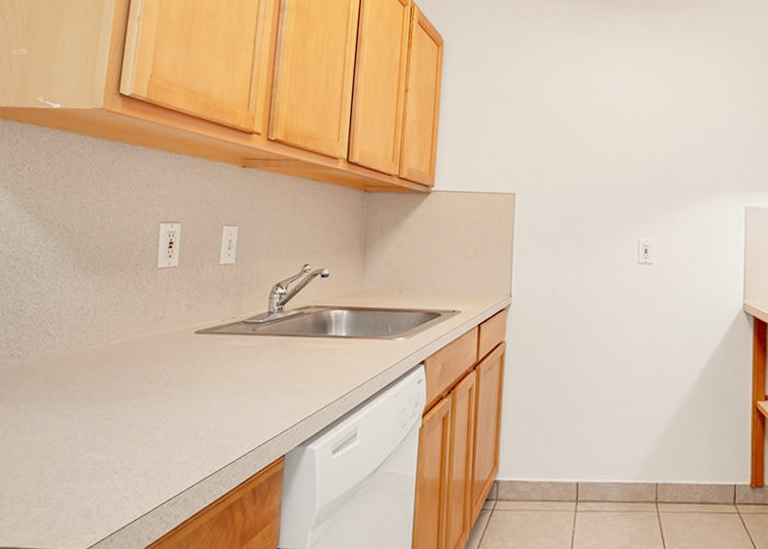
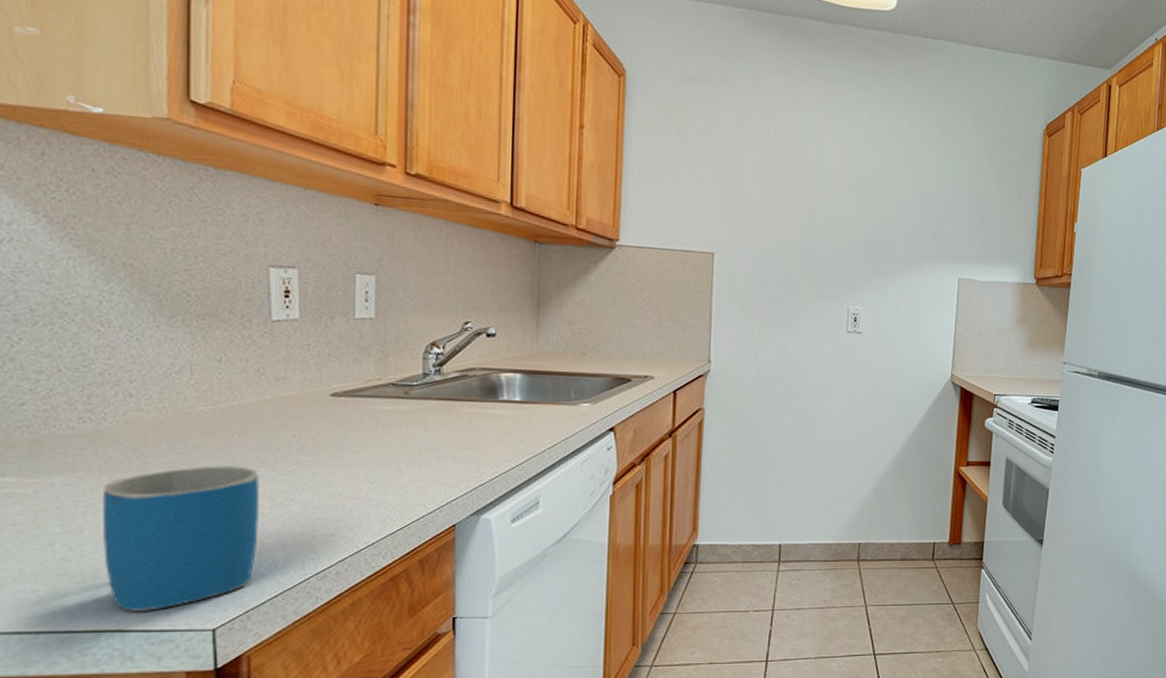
mug: none [11,396,134,530] -> present [103,465,259,611]

